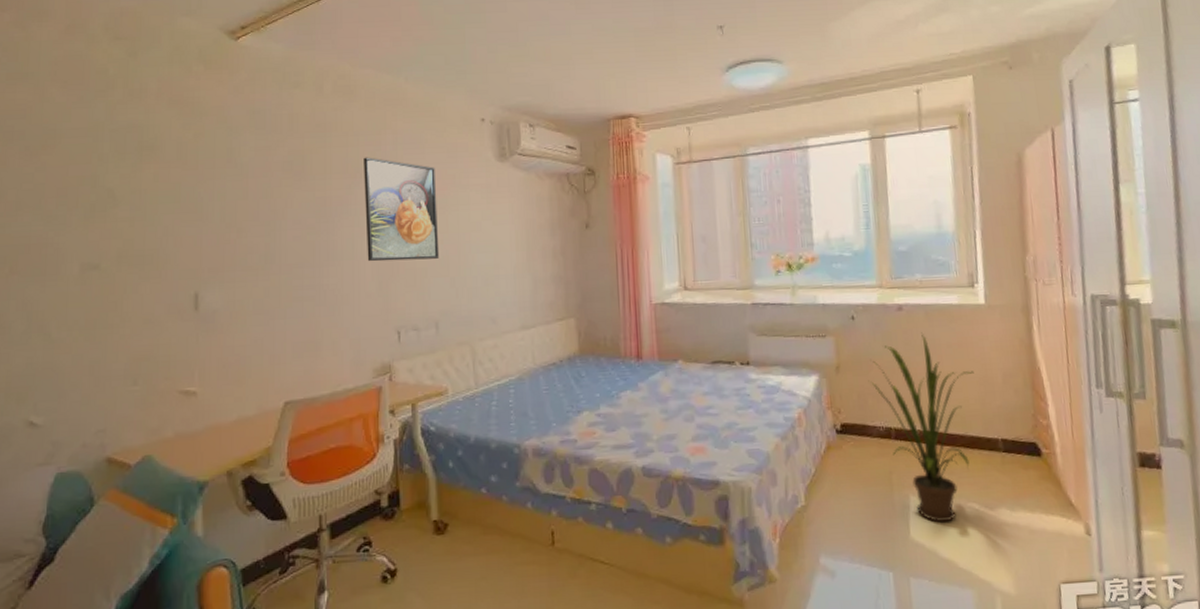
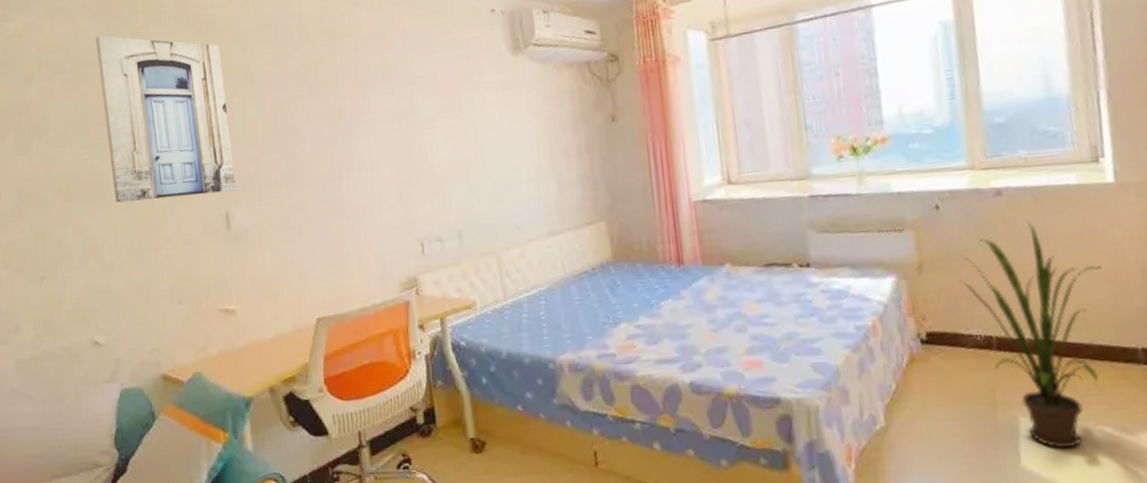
wall art: none [63,106,209,278] -> present [95,35,237,203]
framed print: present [364,157,440,262] -> none [374,61,458,172]

